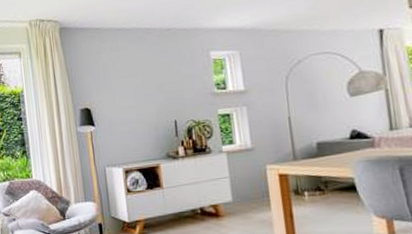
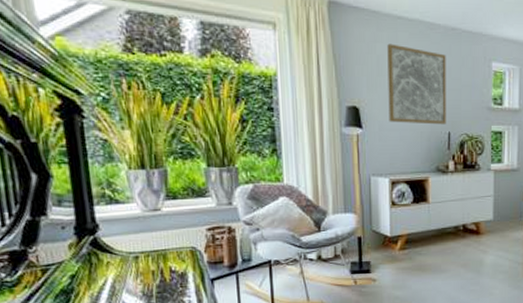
wall art: none [110,51,171,118] -> present [387,43,446,125]

